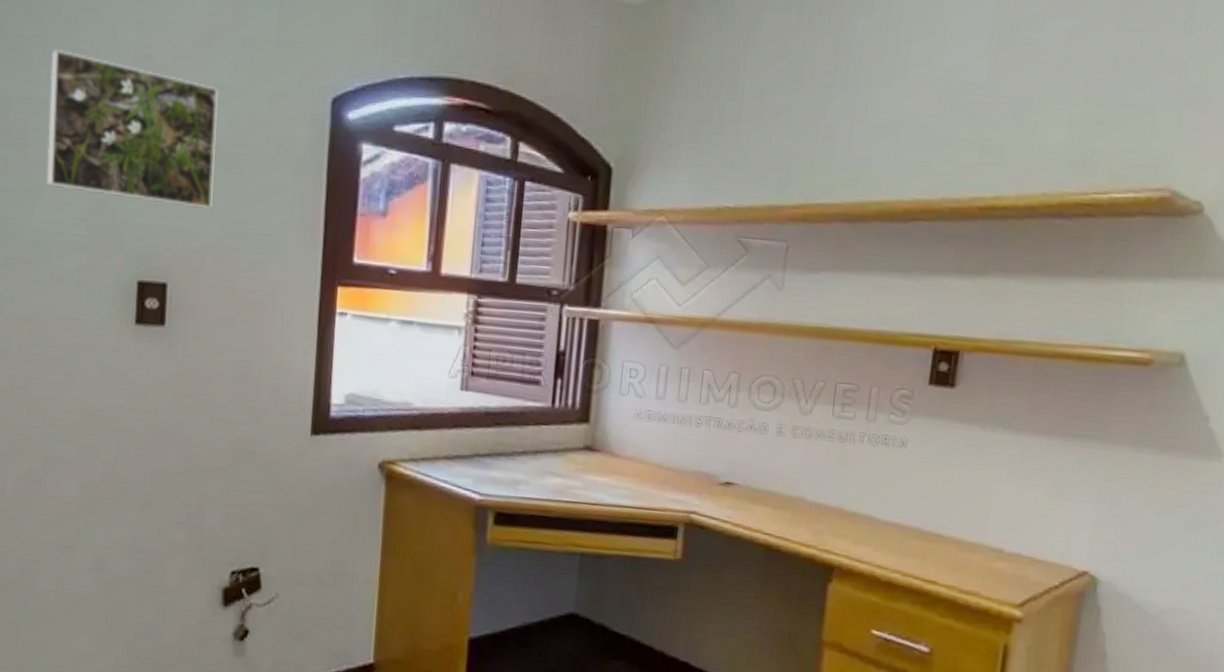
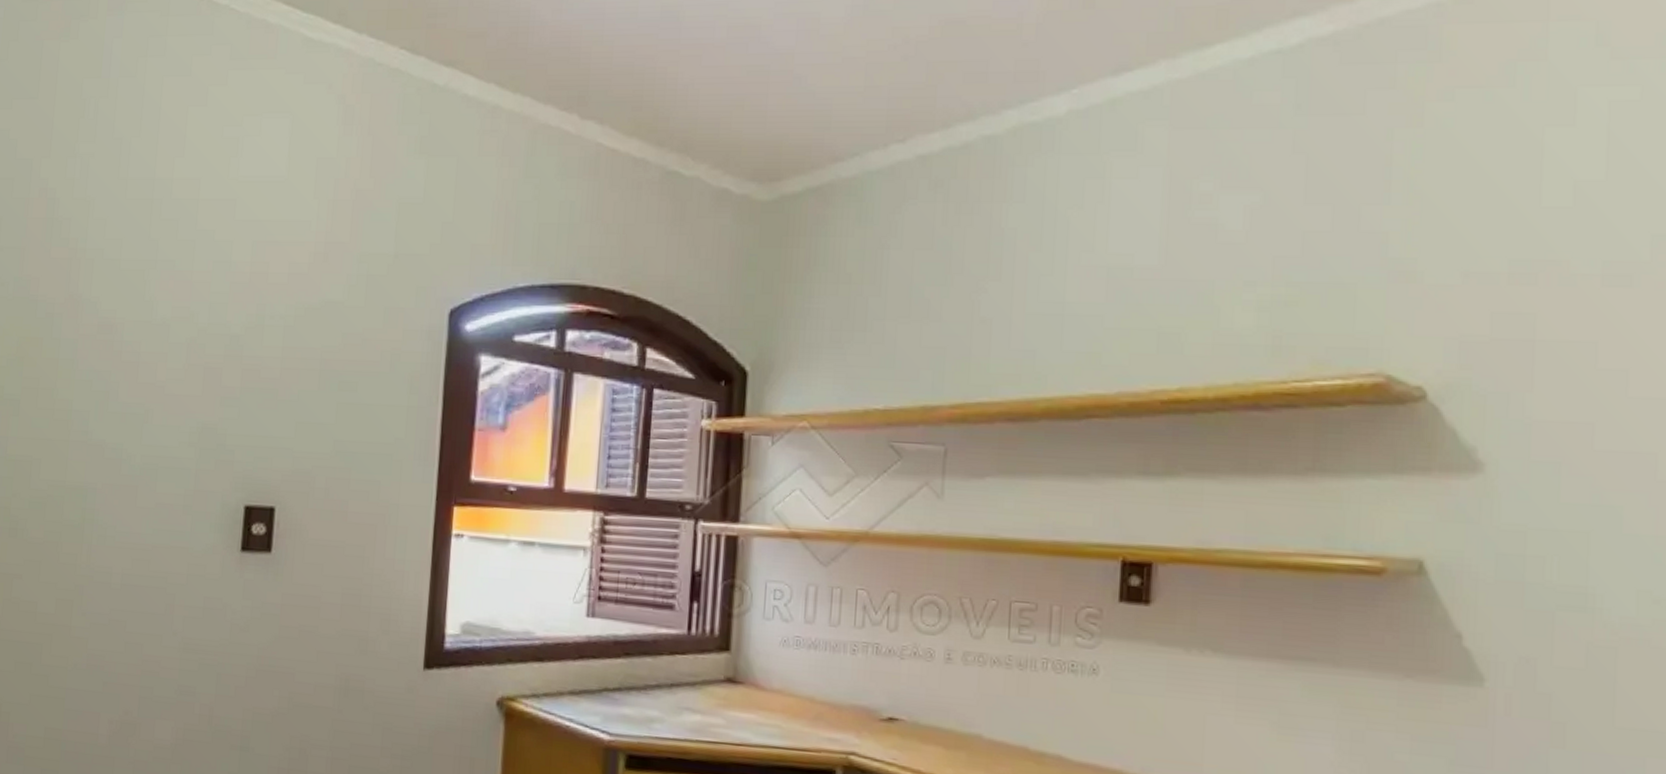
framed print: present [46,48,218,210] -> none [156,271,333,429]

